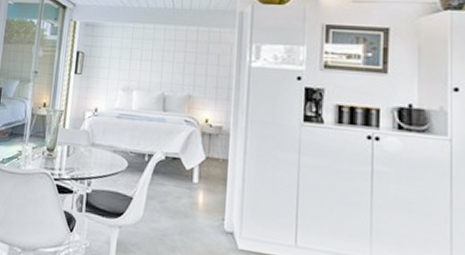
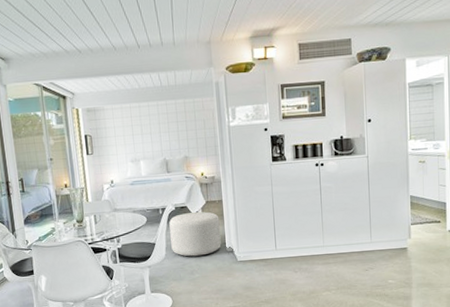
ottoman: none [152,166,221,229] -> present [169,212,222,257]

